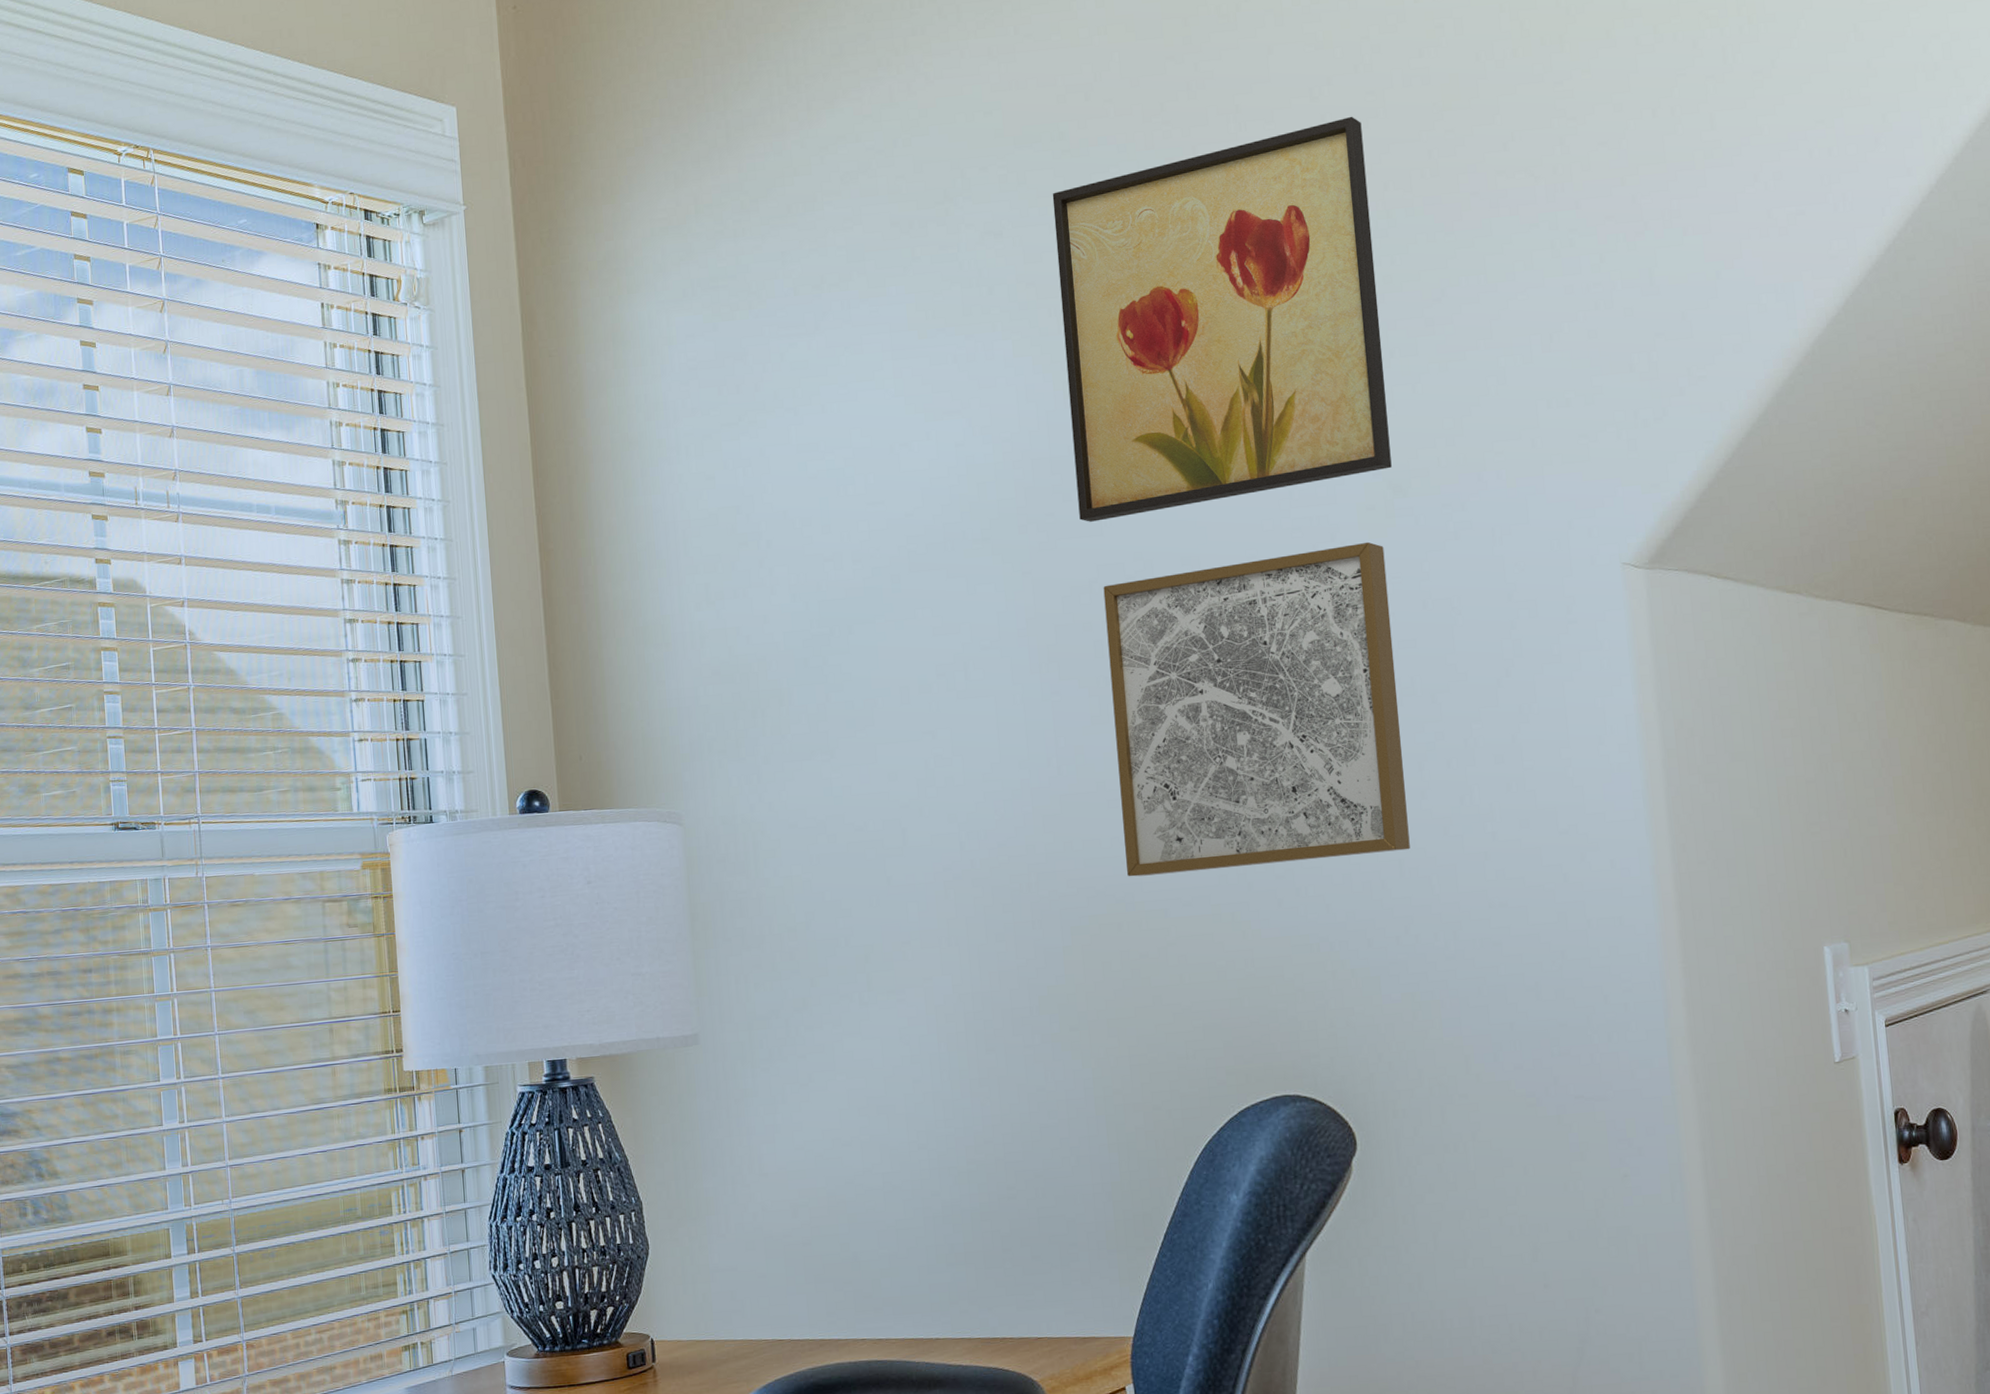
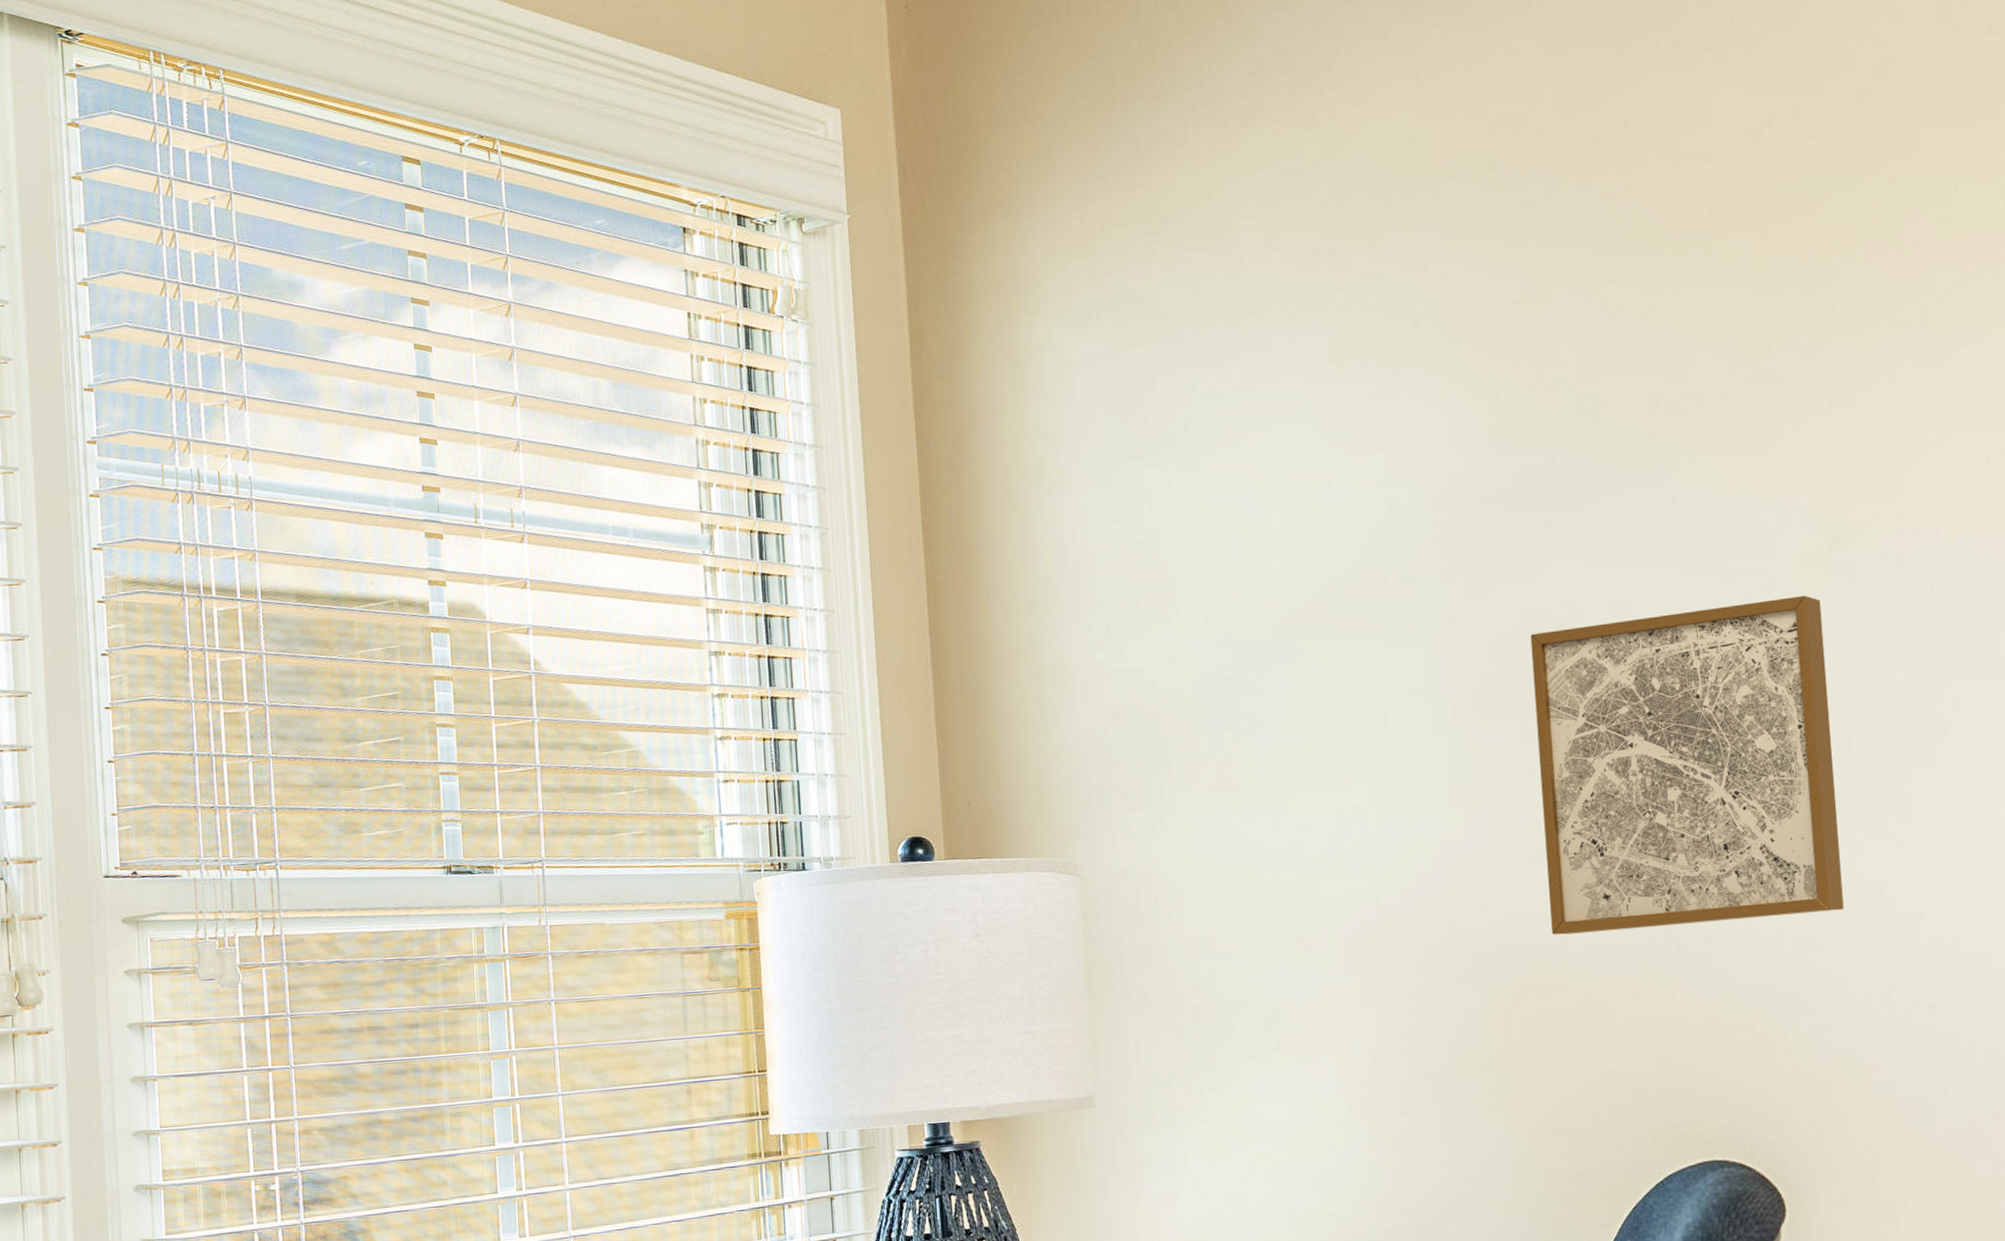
wall art: present [1052,116,1392,522] -> none [1481,159,1830,568]

